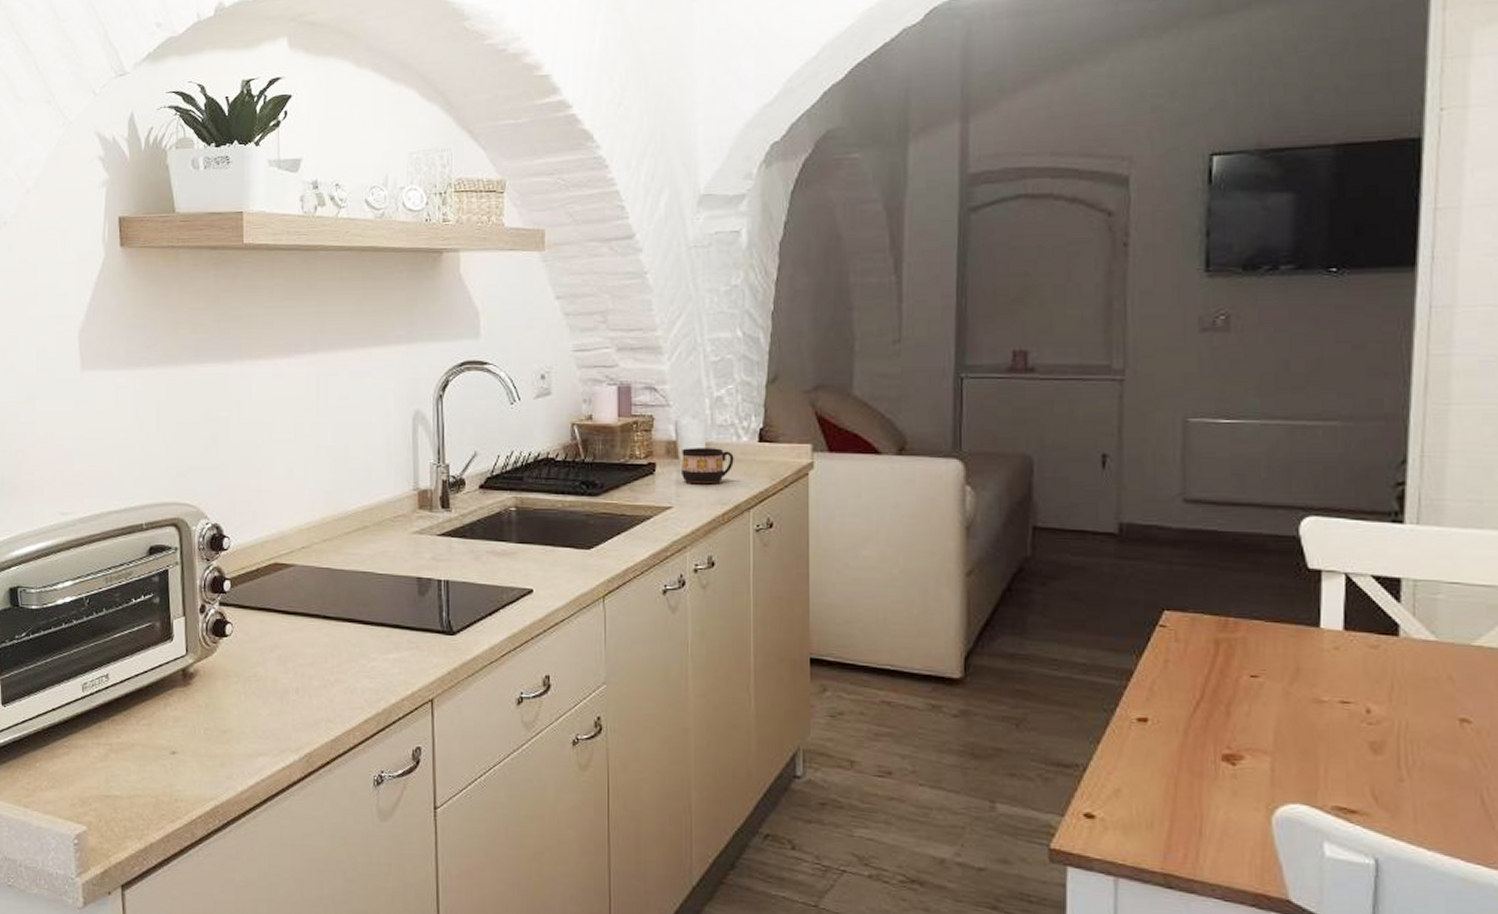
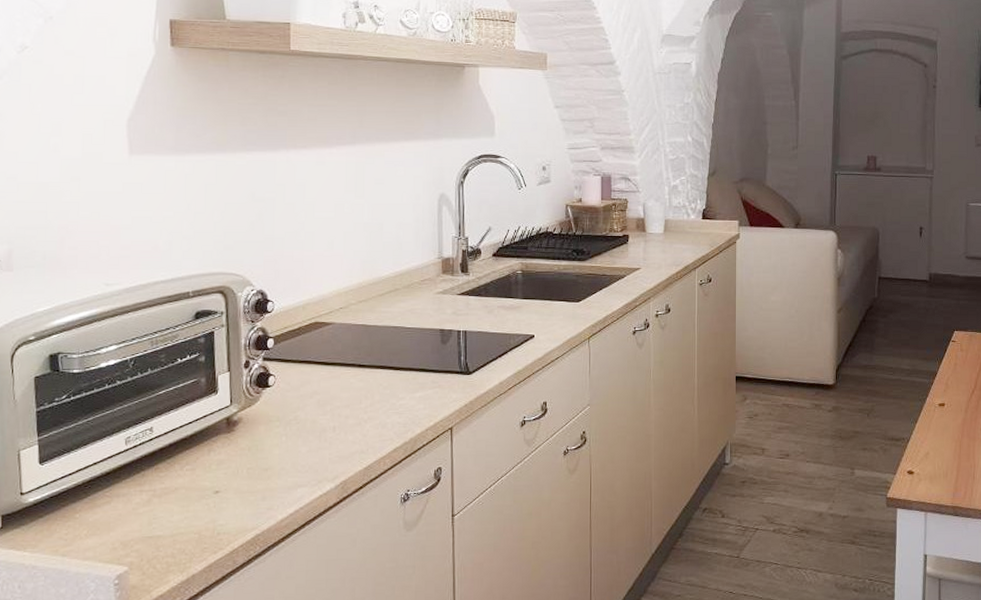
cup: present [682,448,734,484] -> none [648,224,685,251]

